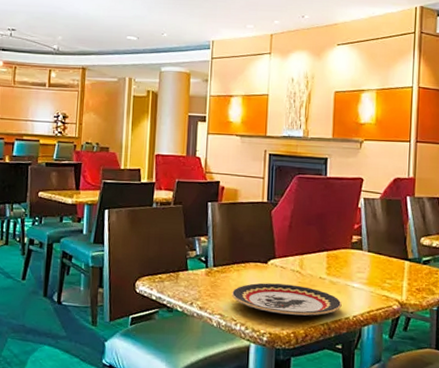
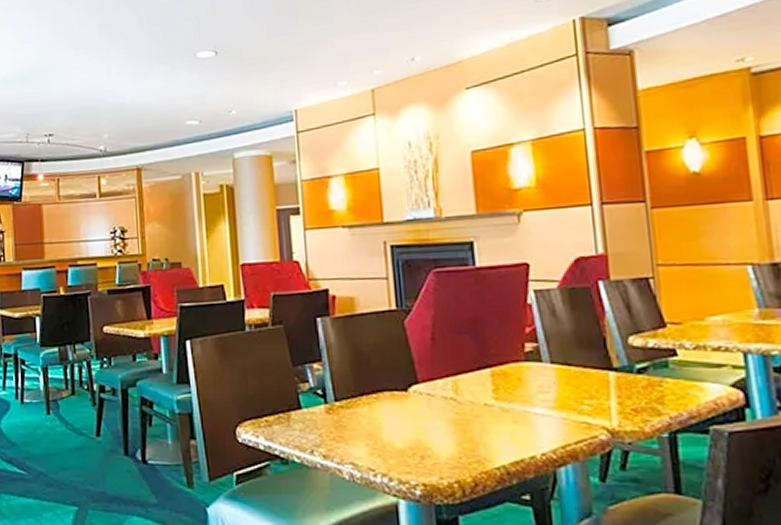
plate: present [231,283,342,316] -> none [363,417,523,458]

